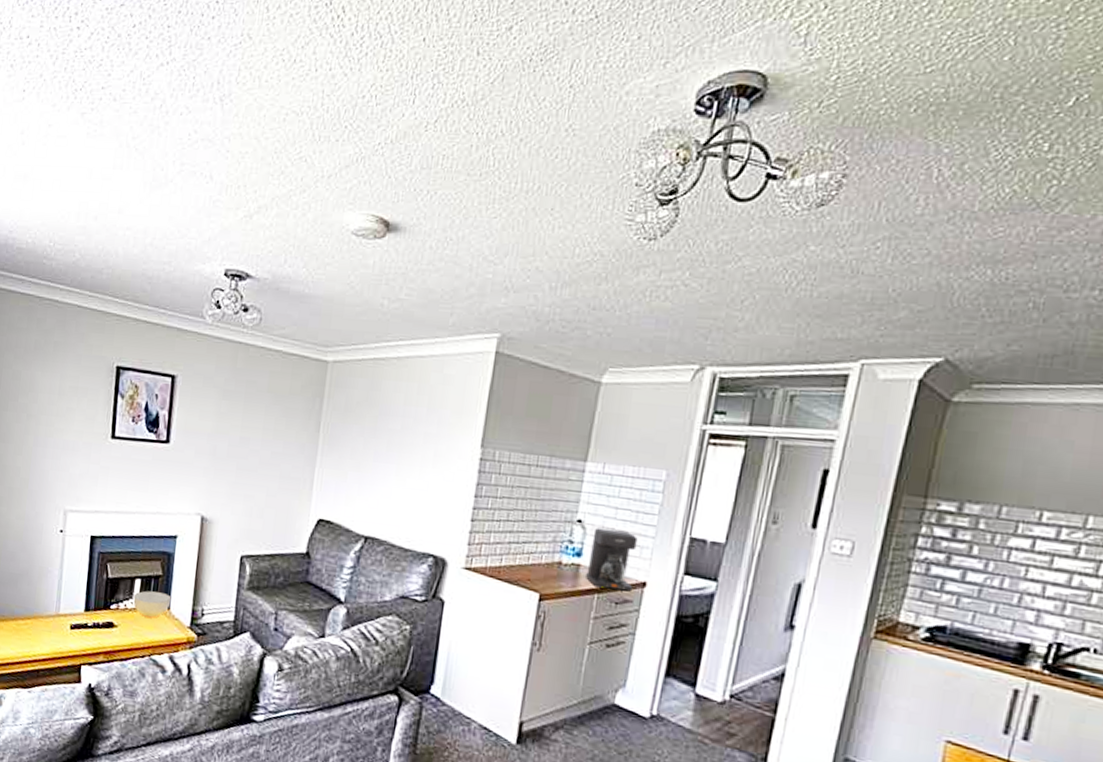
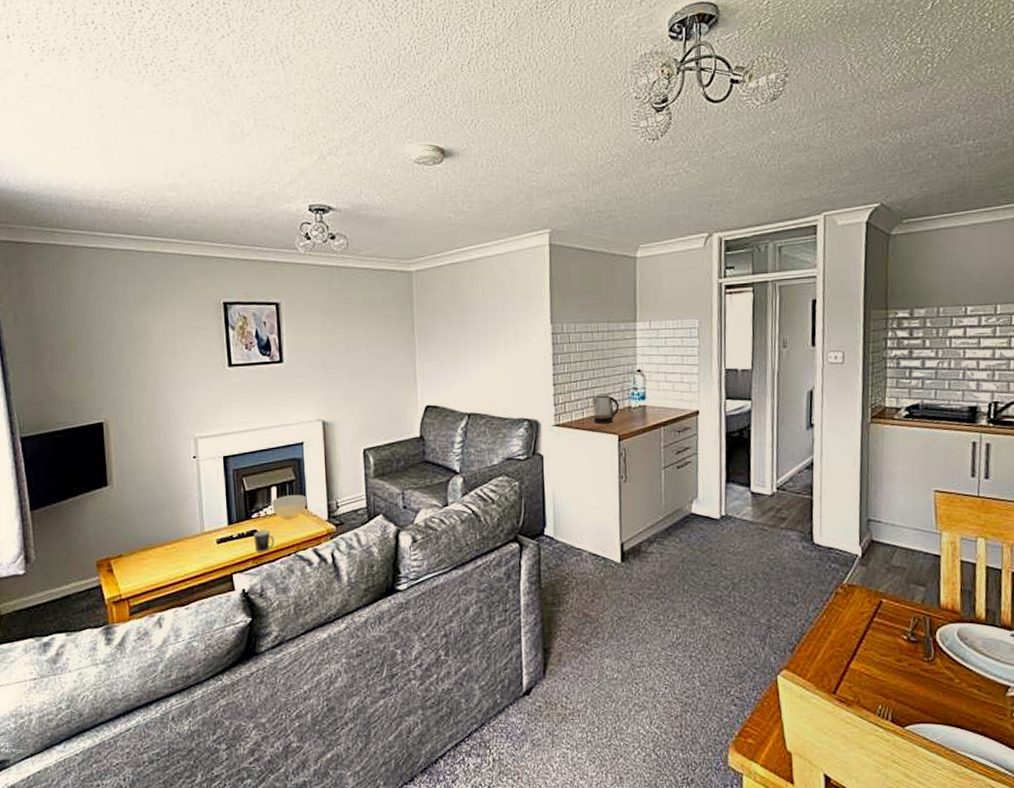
mug: none [108,623,131,649] -> present [253,530,275,553]
kettle: none [512,541,548,578] -> present [592,394,620,424]
coffee maker: present [586,528,638,592] -> none [651,372,690,422]

